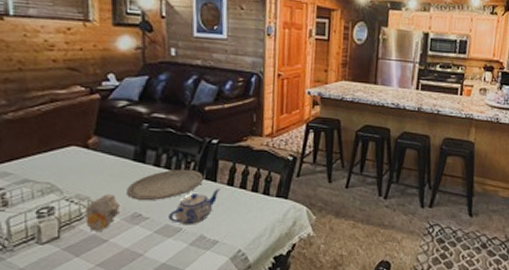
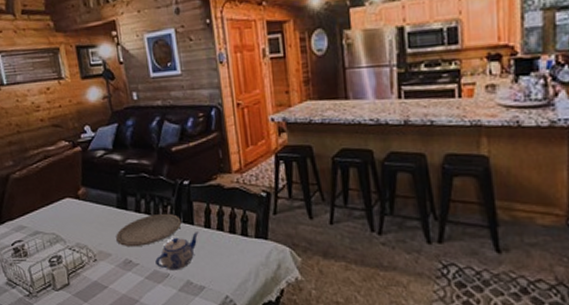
flower: present [85,194,121,233] -> none [86,242,114,279]

